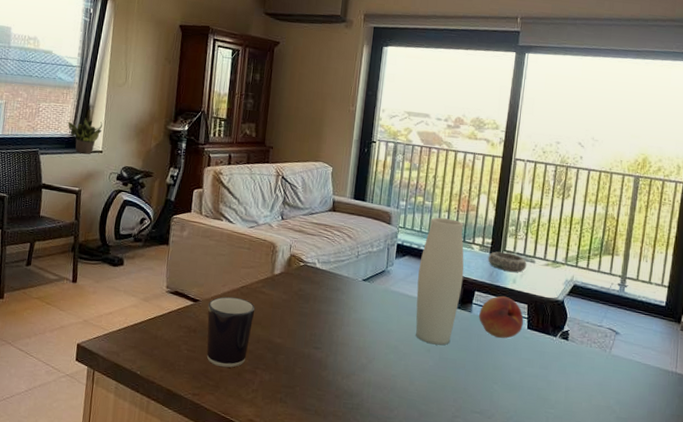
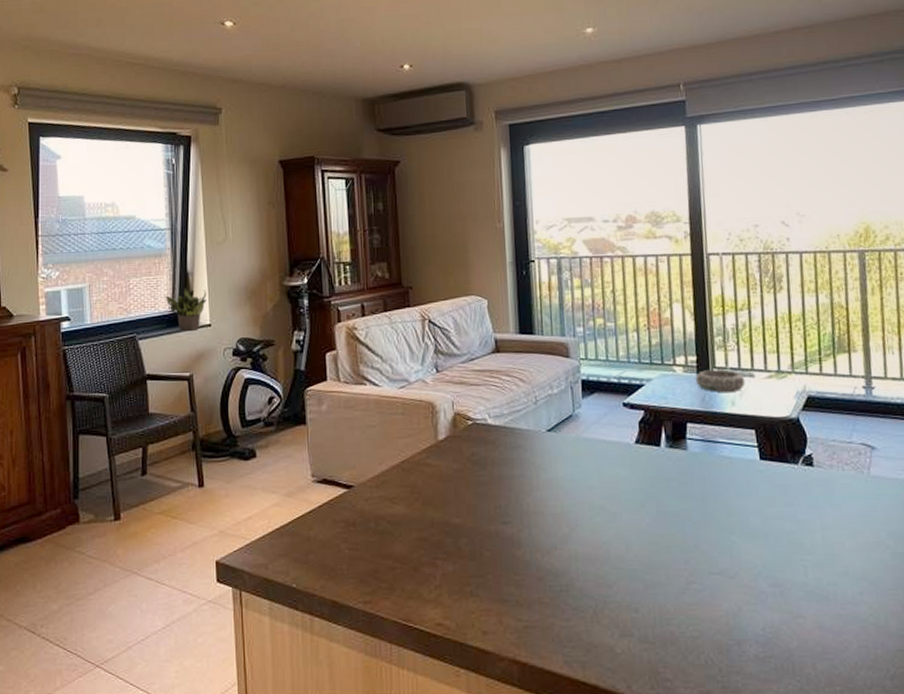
mug: present [206,296,256,368] -> none [365,475,423,564]
vase: present [415,217,464,346] -> none [612,339,670,497]
fruit: present [478,295,524,339] -> none [696,423,754,476]

